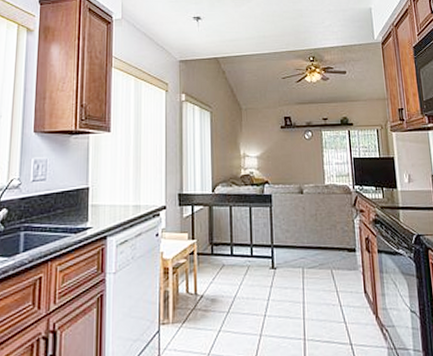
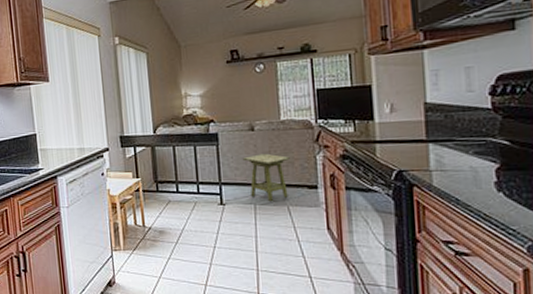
side table: none [292,216,333,266] -> present [242,153,290,202]

